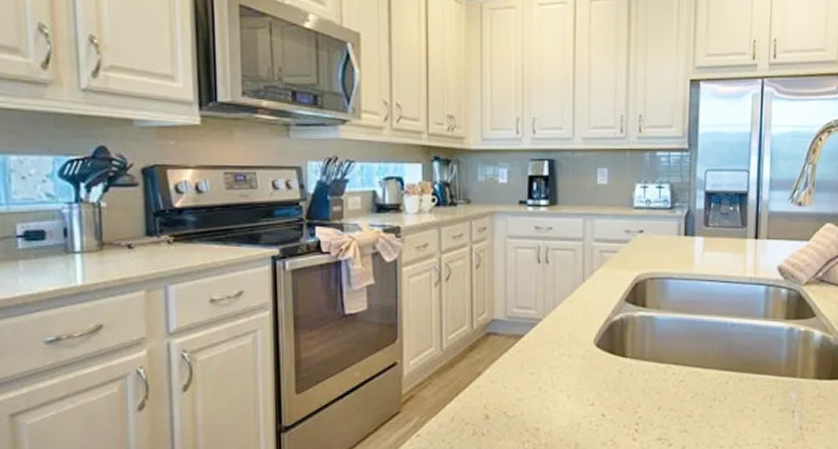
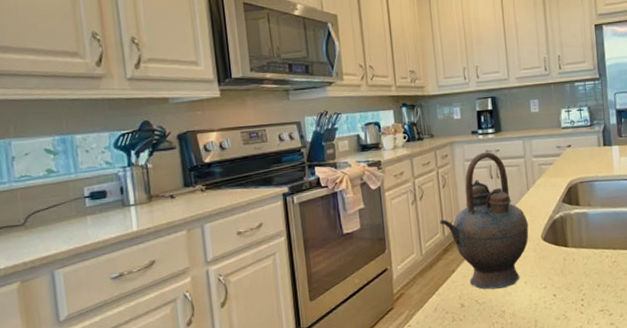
teapot: none [468,228,579,401] -> present [439,151,529,290]

